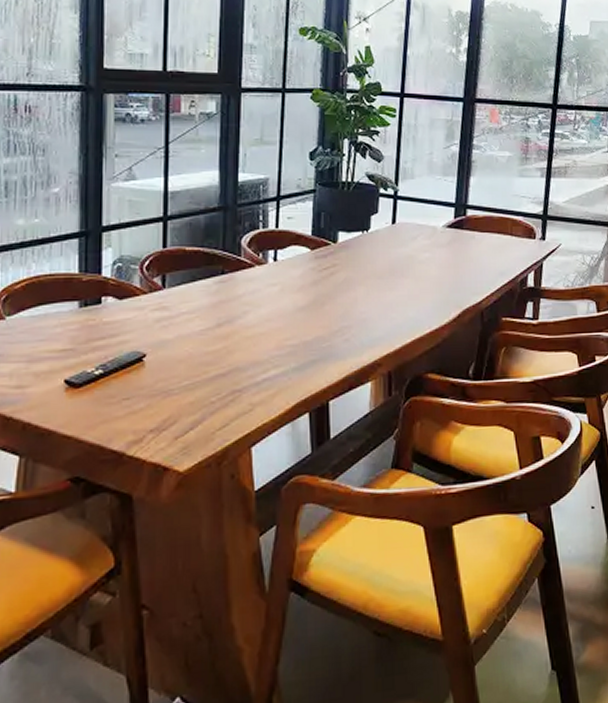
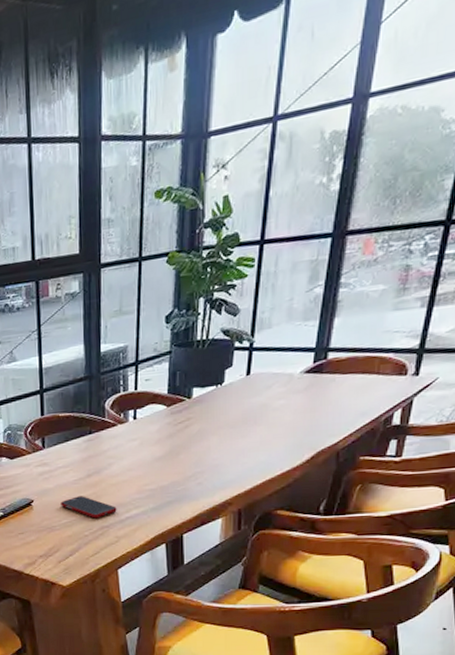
cell phone: none [182,350,252,380] -> present [61,496,117,519]

